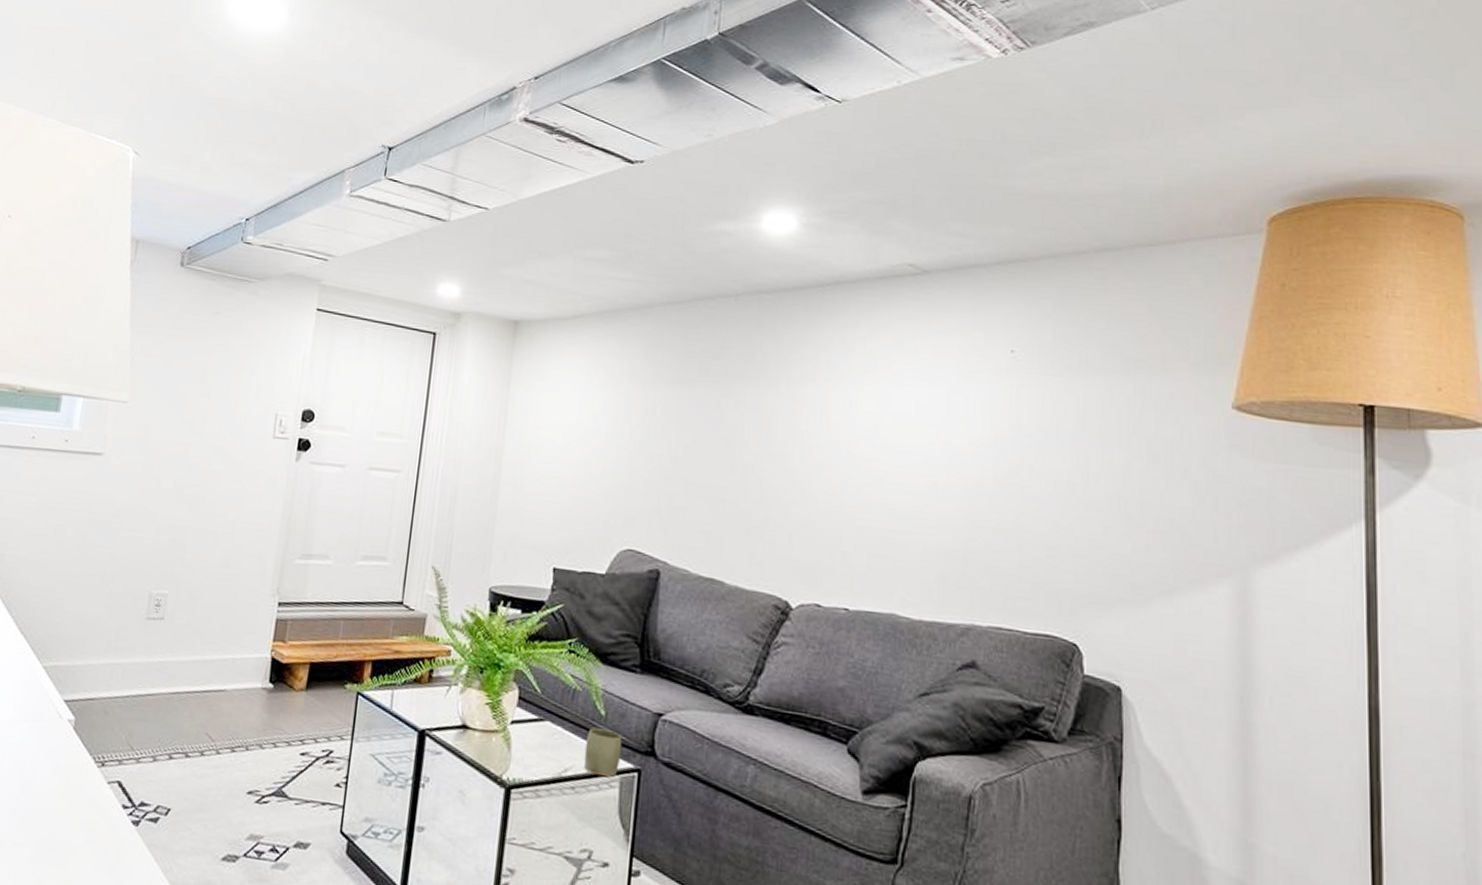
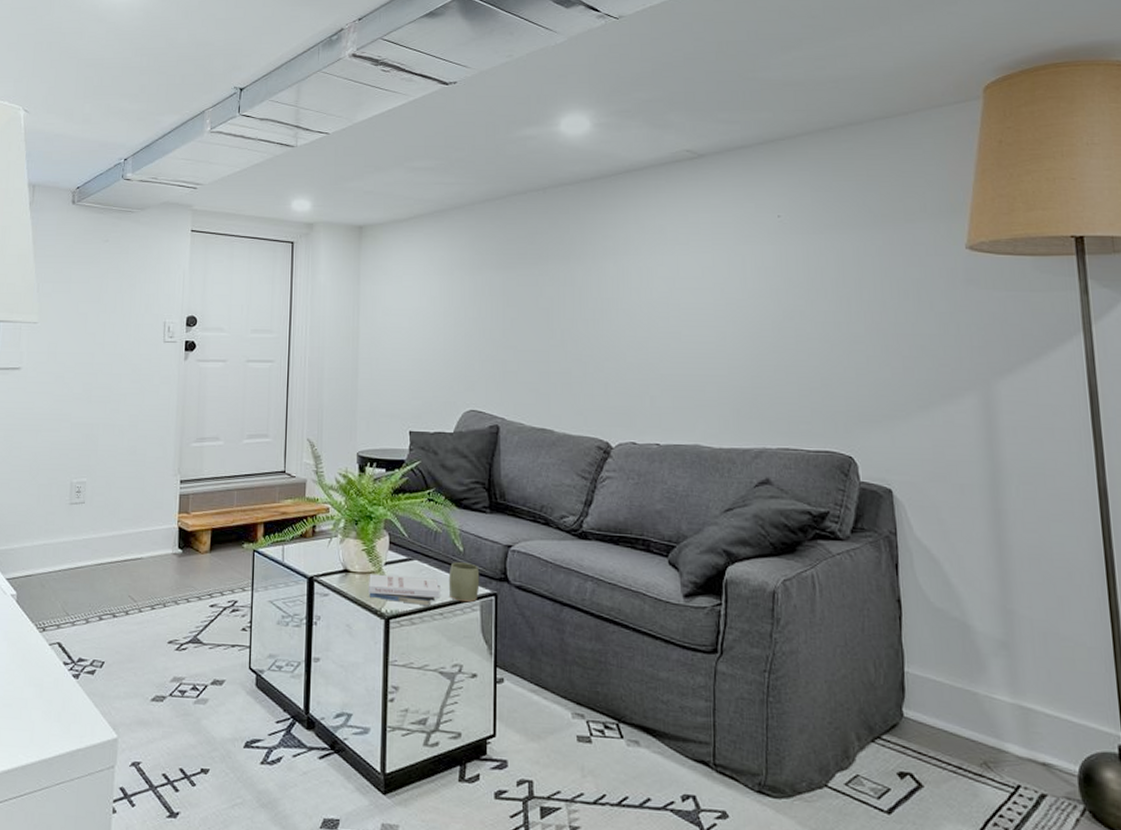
books: none [488,732,574,777] -> present [369,574,440,606]

